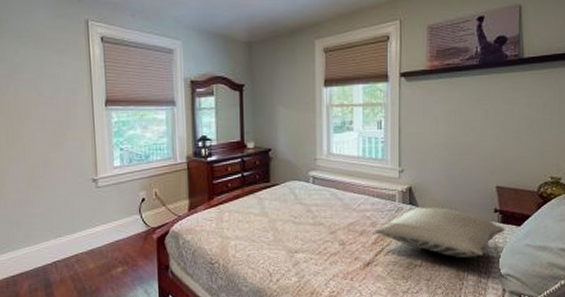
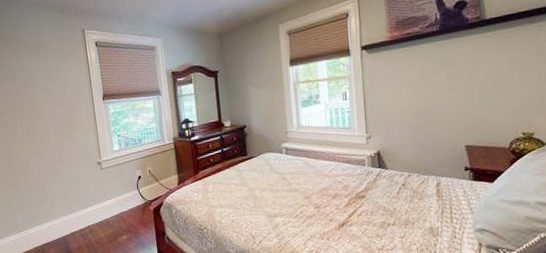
pillow: present [375,207,505,258] -> none [347,169,478,216]

